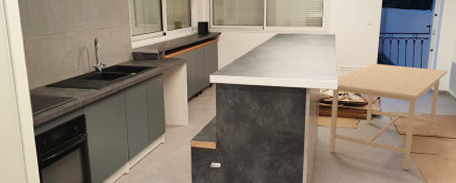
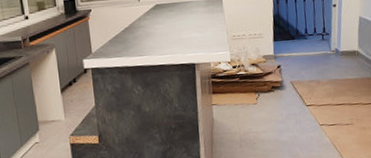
dining table: present [330,63,448,170] -> none [225,26,355,146]

